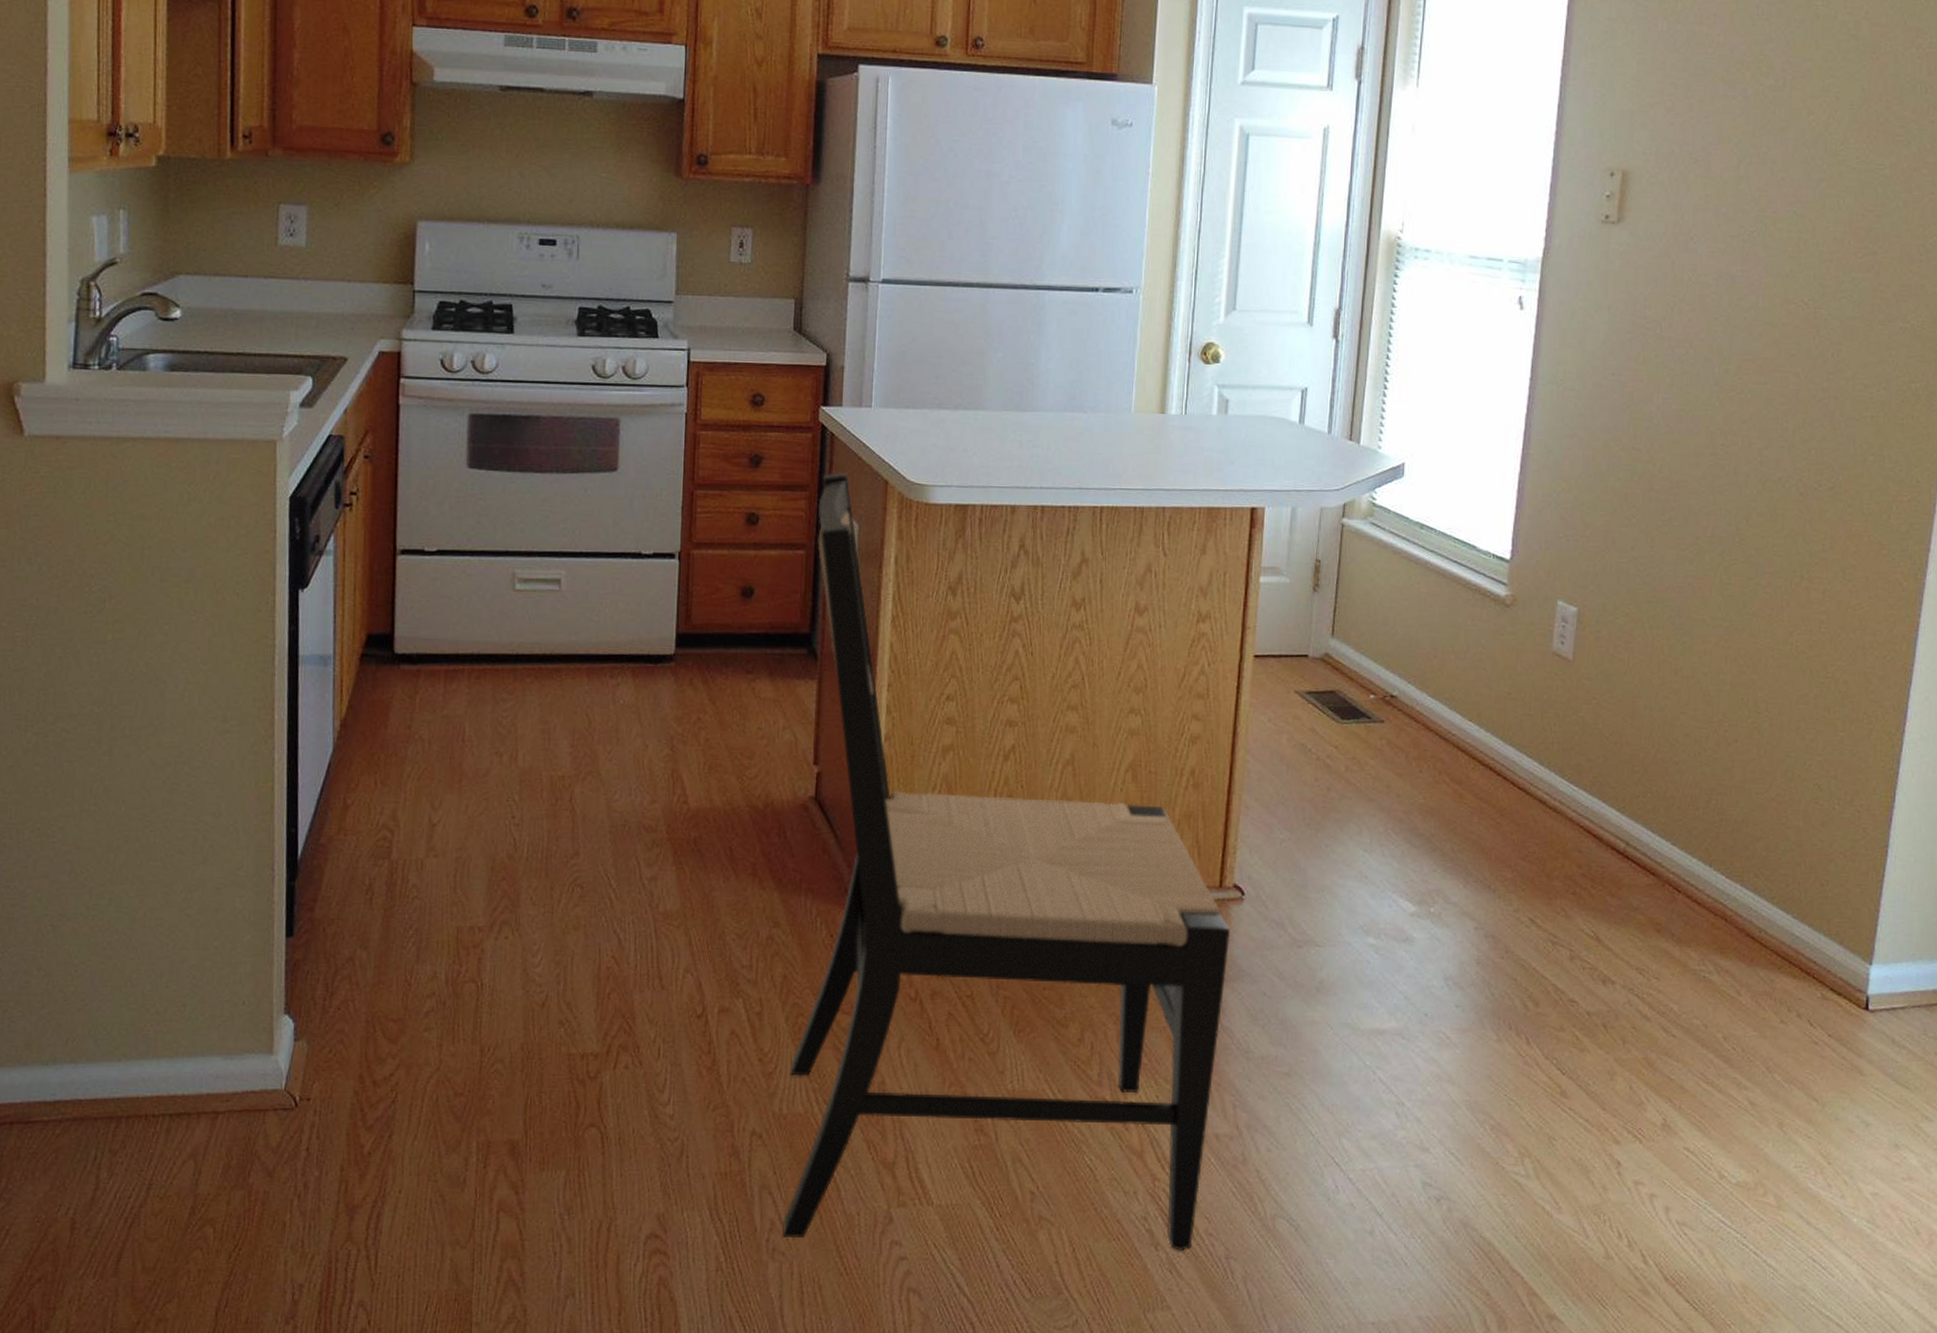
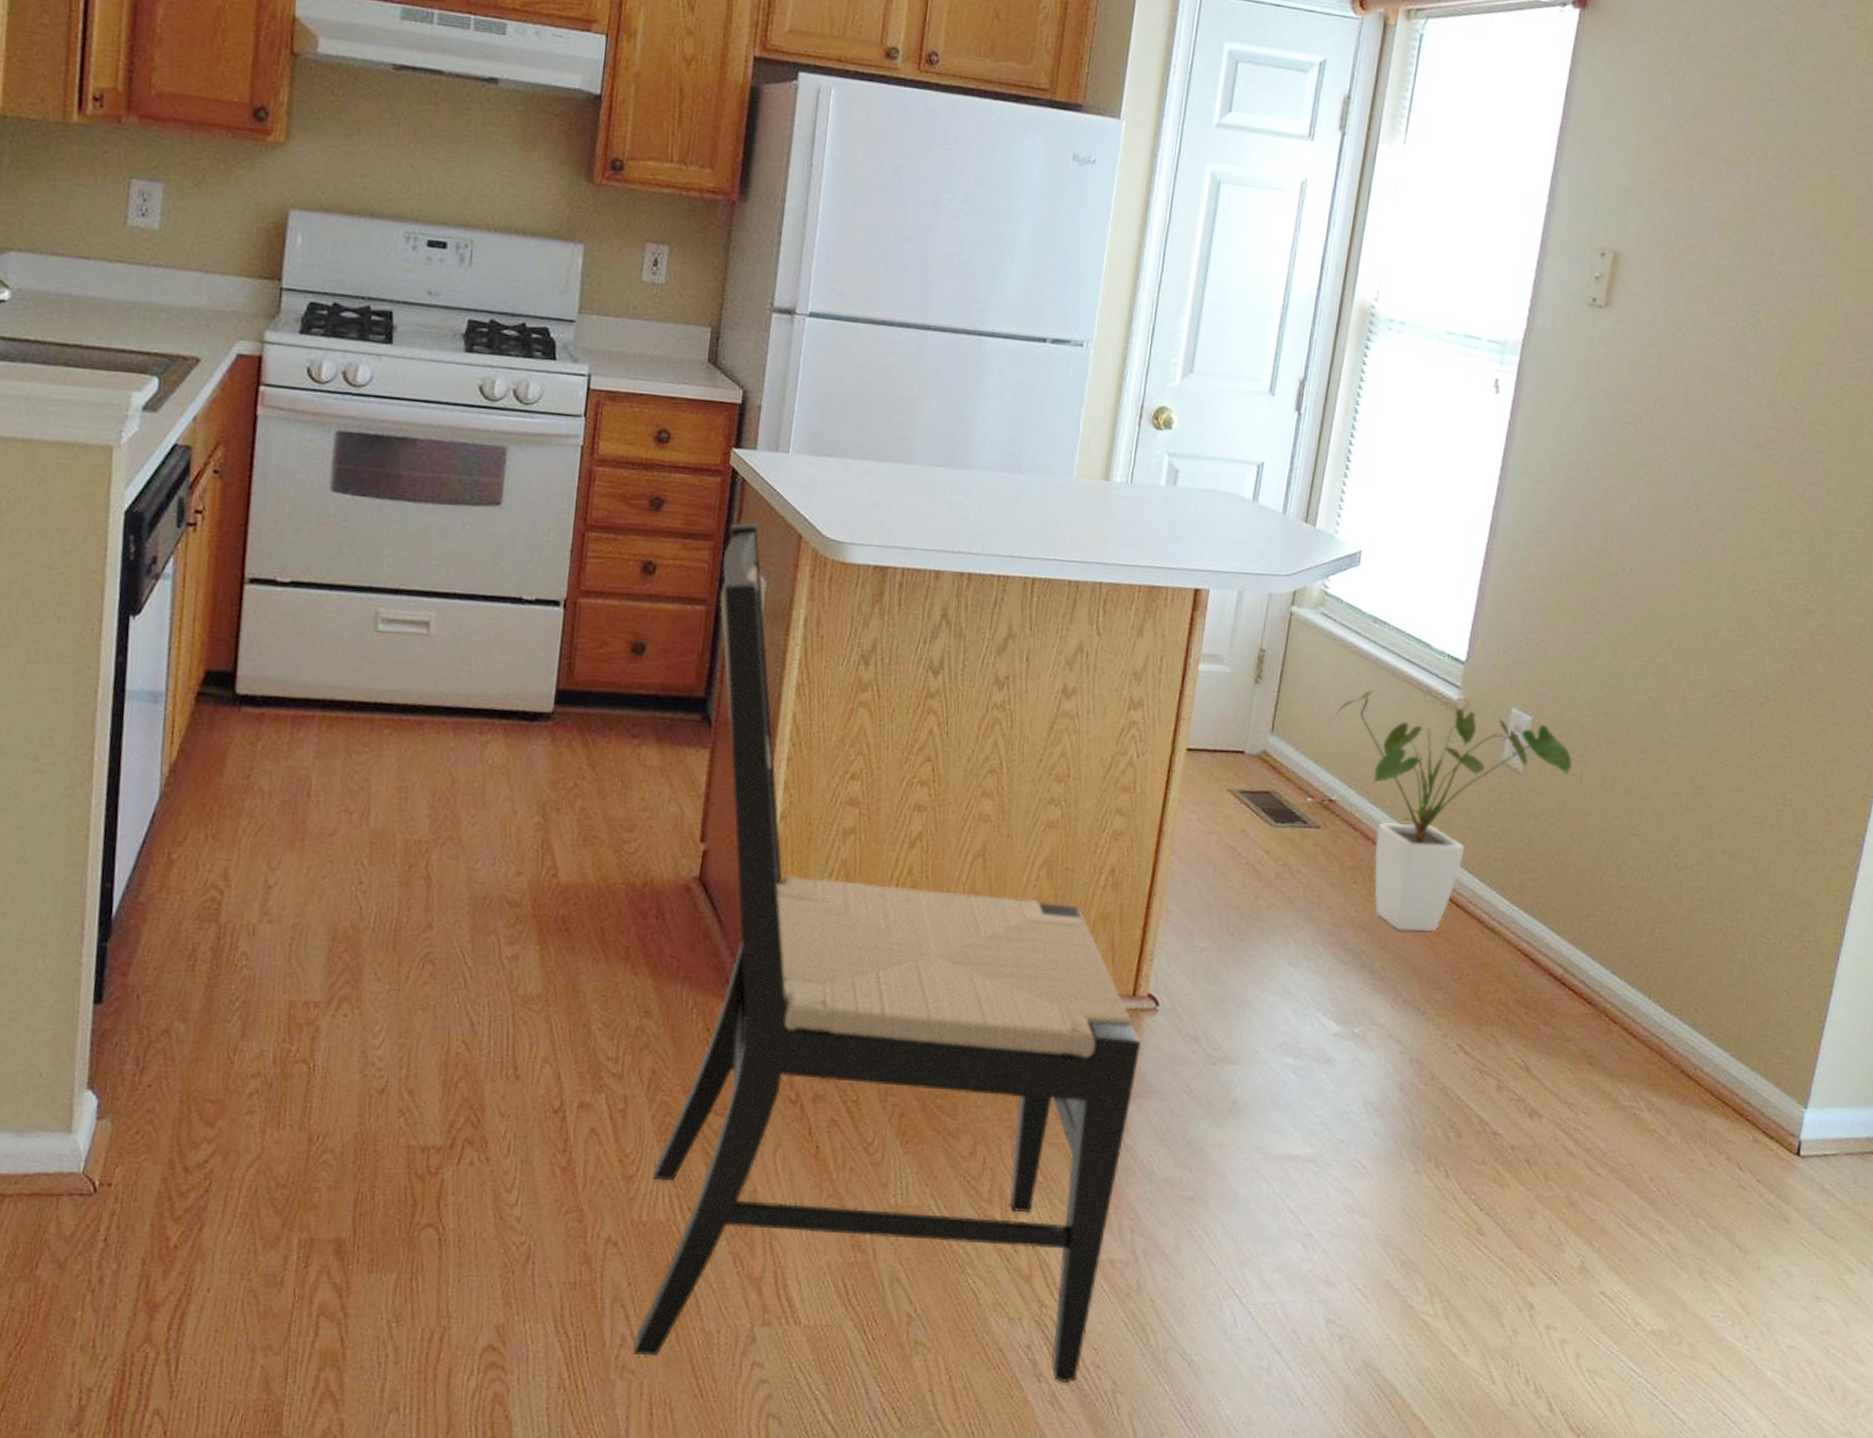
house plant: none [1391,591,1619,815] -> present [1336,689,1573,932]

